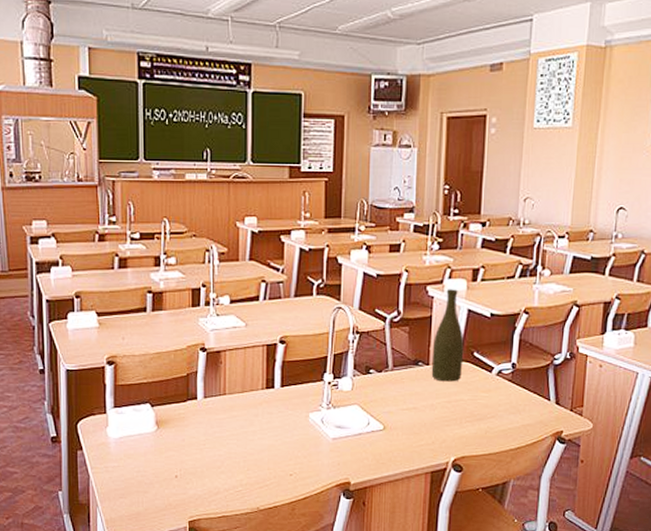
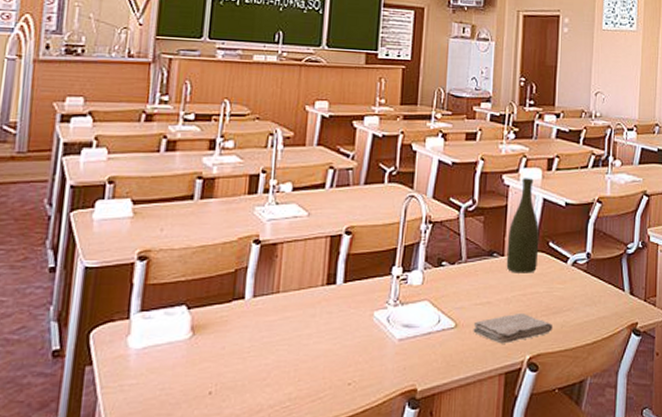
washcloth: none [400,418,478,446] -> present [473,312,553,344]

